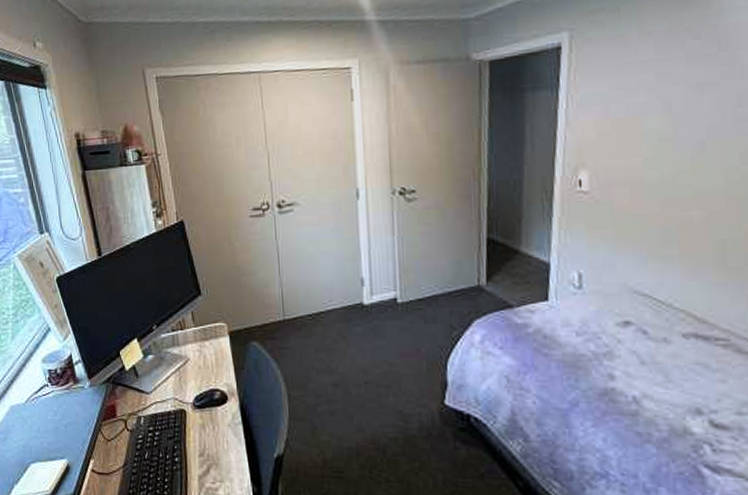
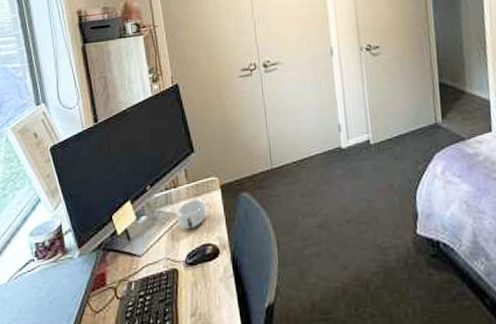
mug: none [184,343,220,373] -> present [176,199,212,230]

